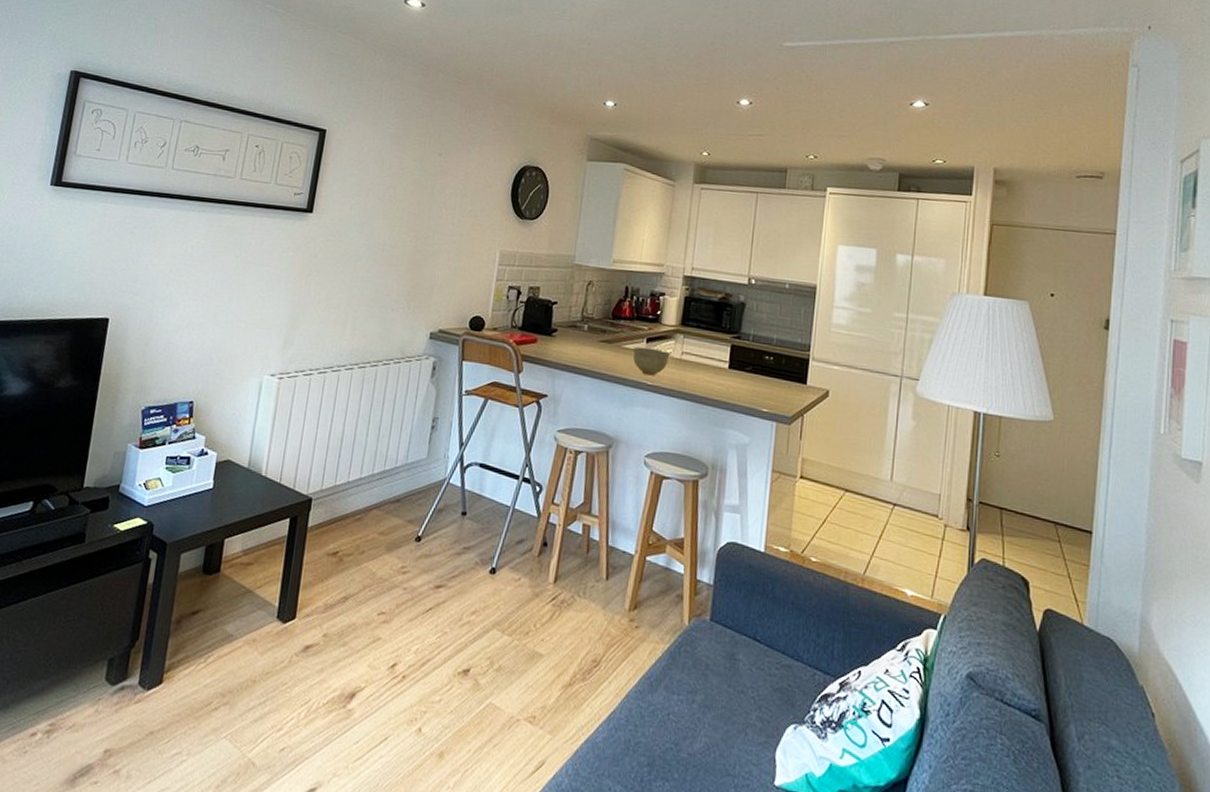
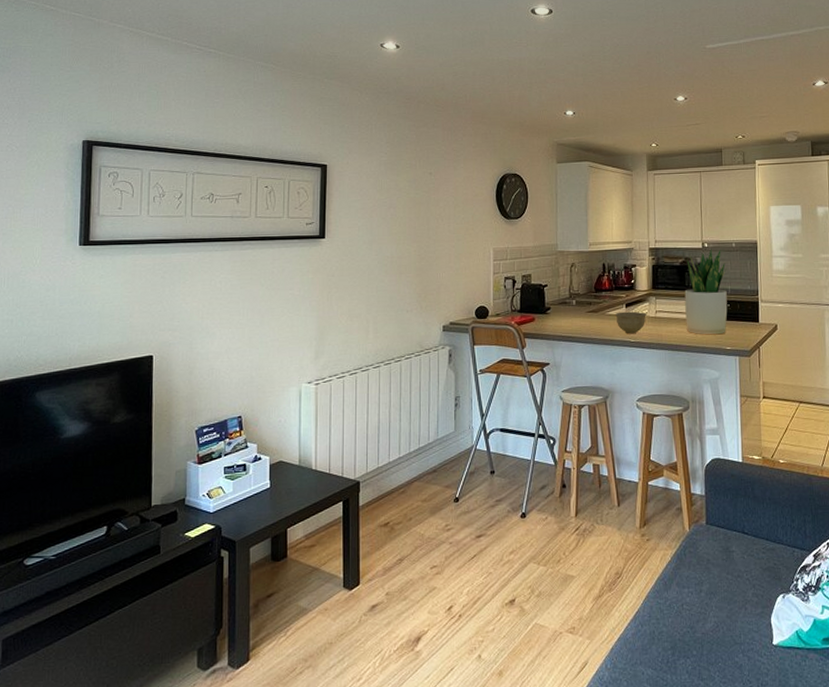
planter: none [716,287,775,392] -> present [684,249,728,335]

